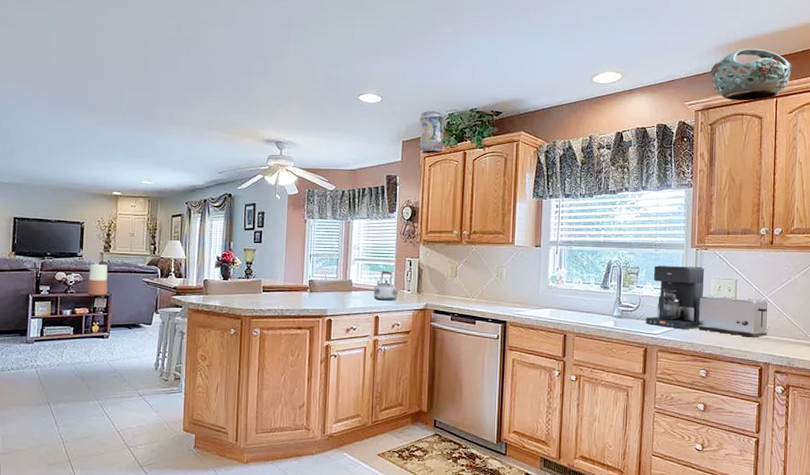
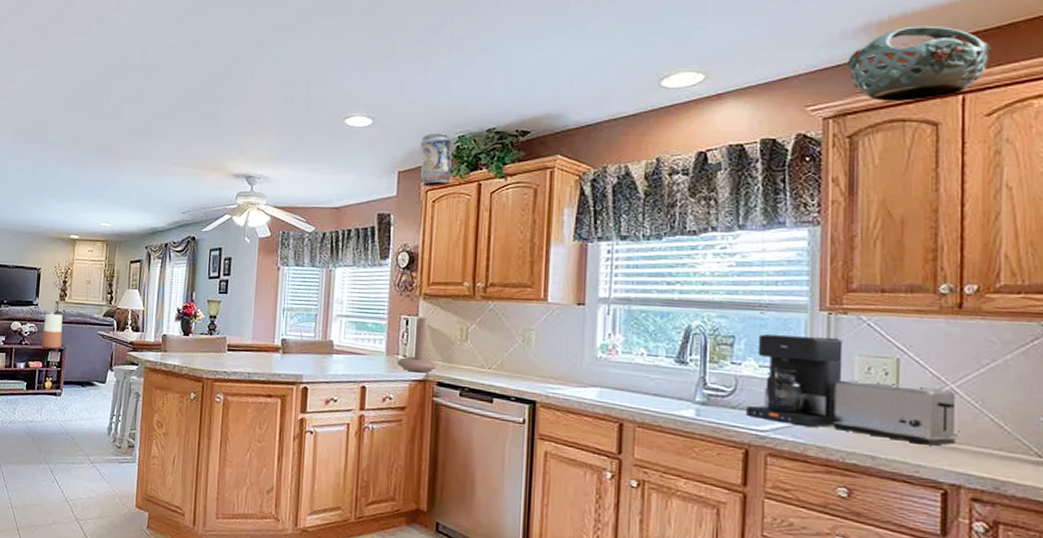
kettle: present [373,270,399,301] -> none [359,329,391,368]
paper towel holder: none [403,259,433,303] -> present [397,317,437,373]

